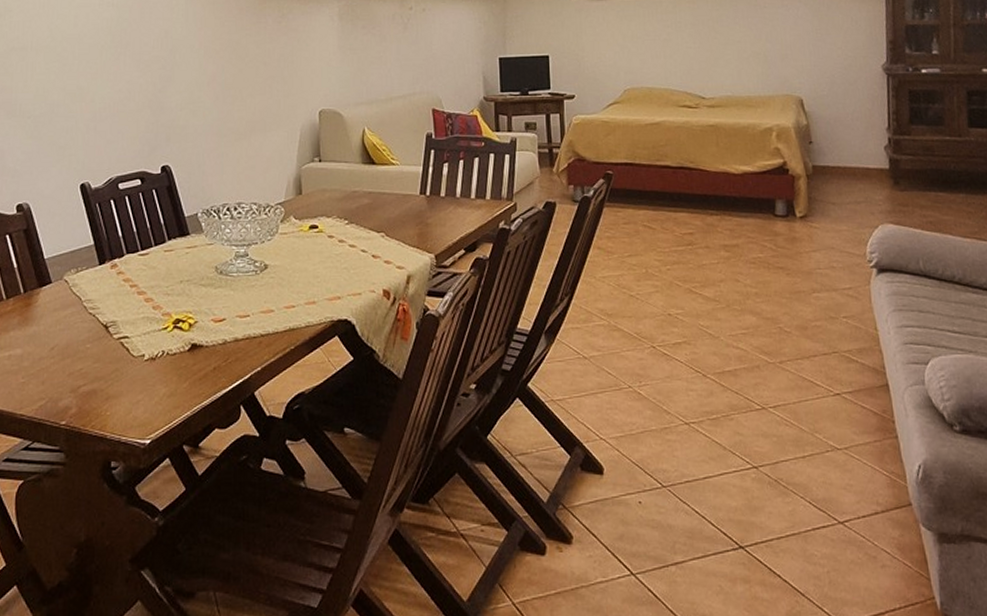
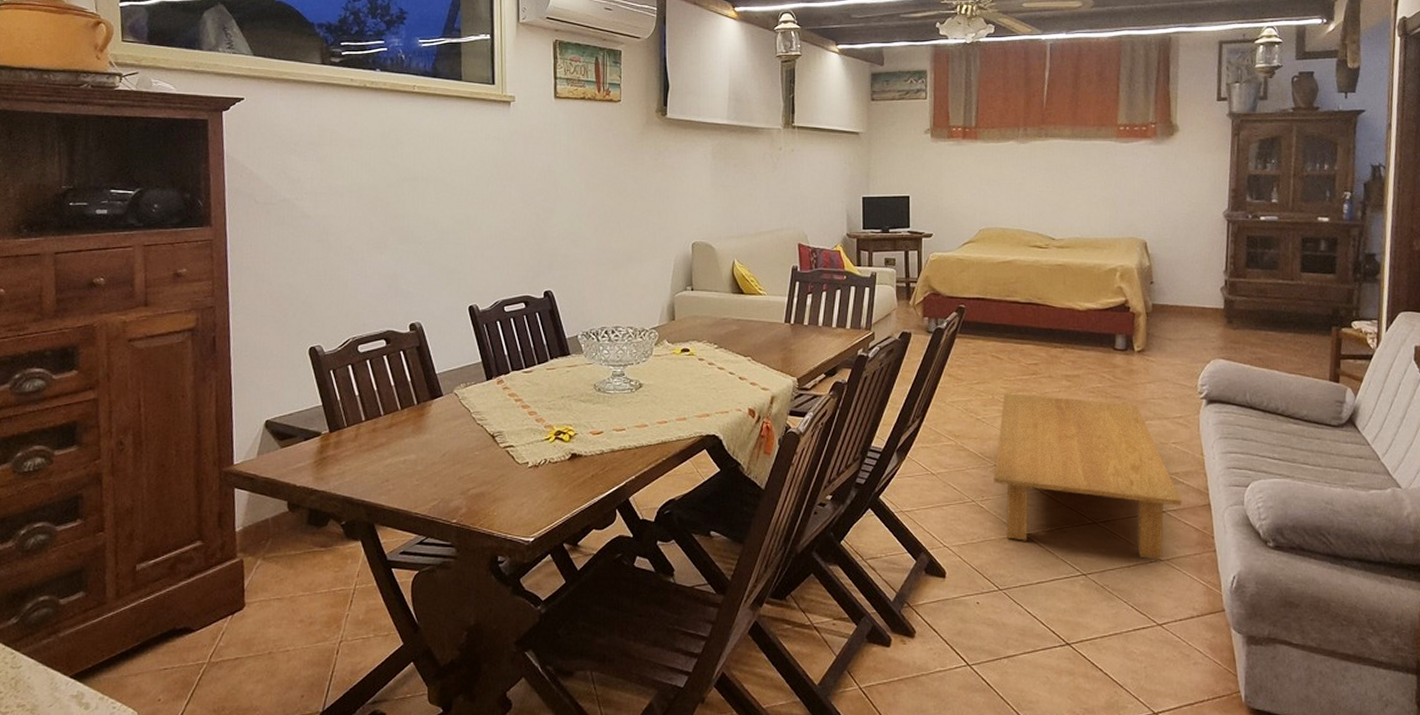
coffee table: none [651,266,857,449] -> present [994,393,1182,560]

